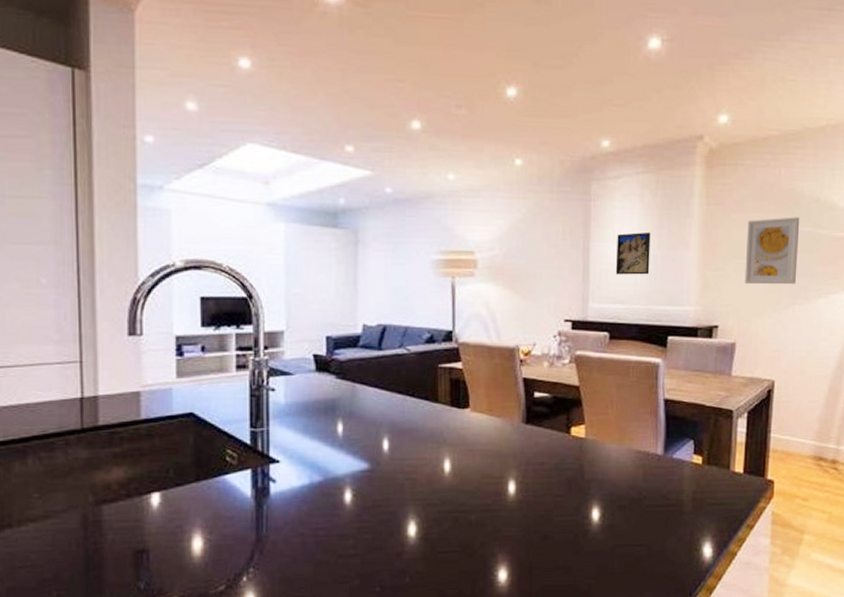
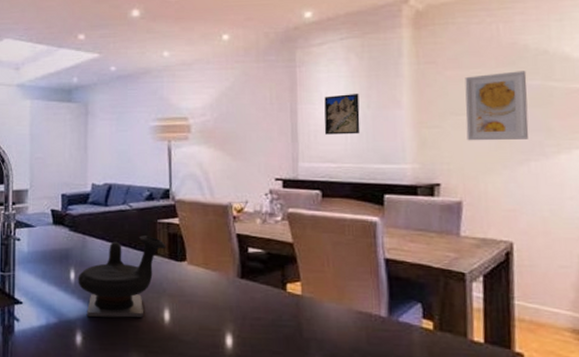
teapot: none [347,382,448,472] -> present [78,235,166,318]

